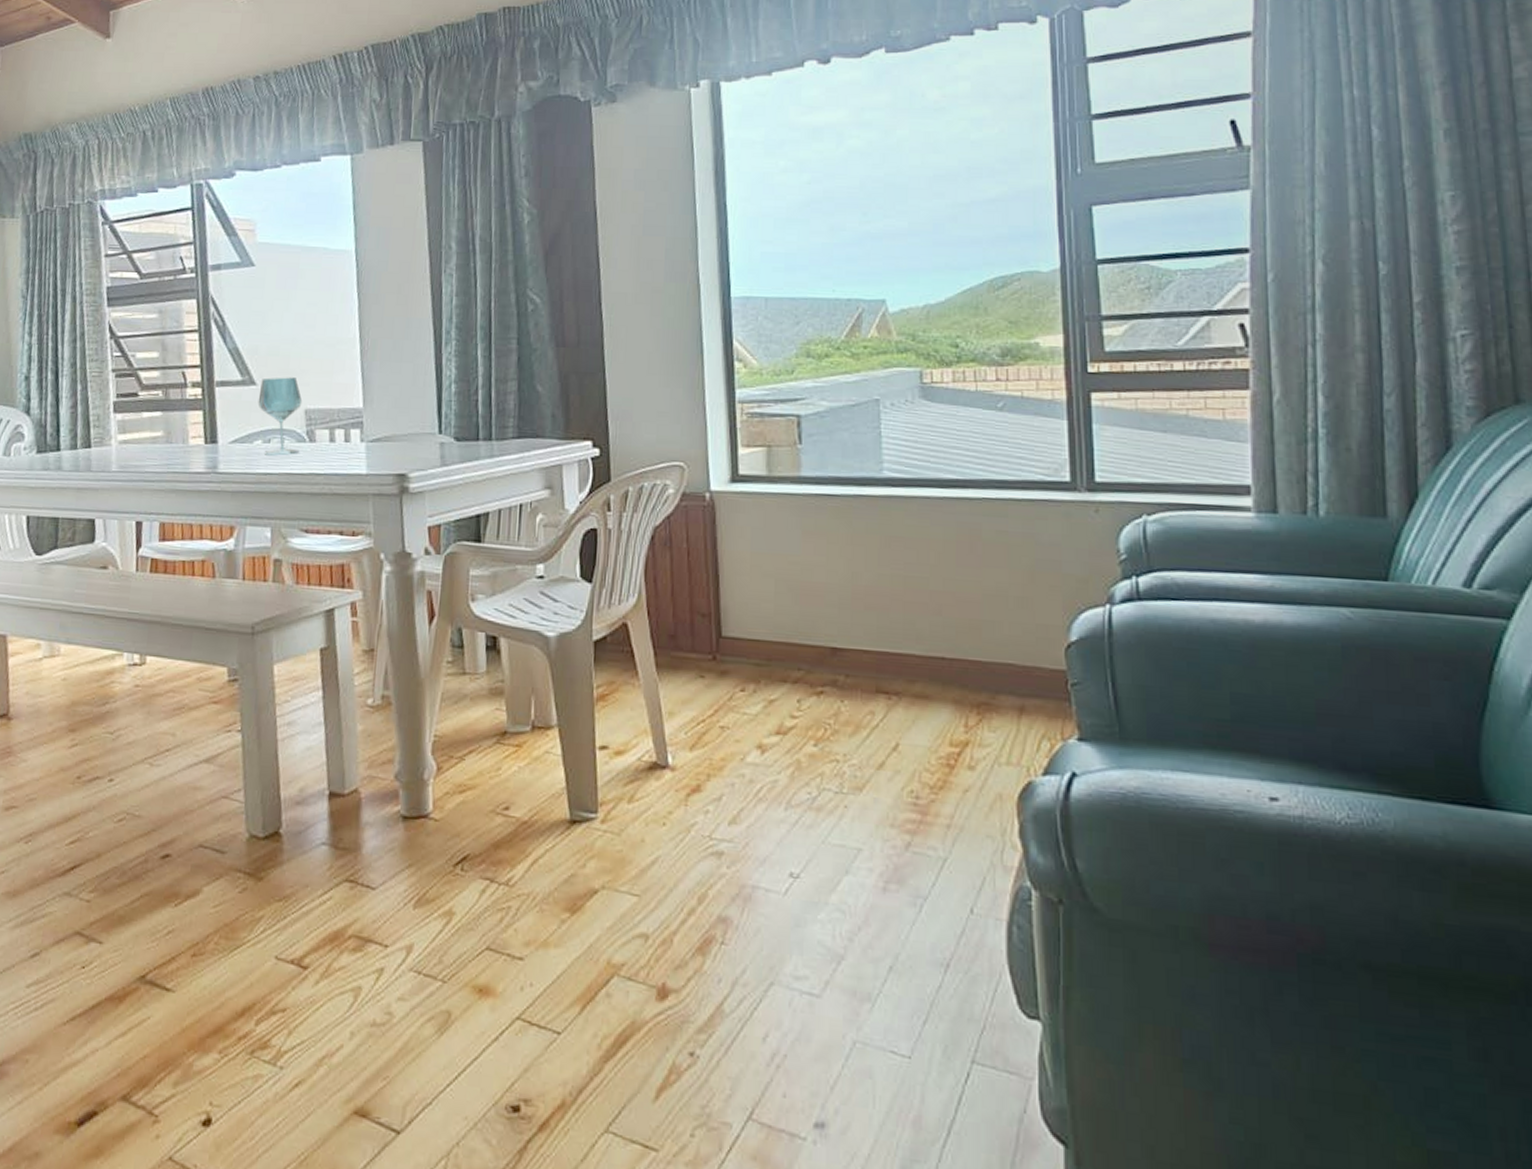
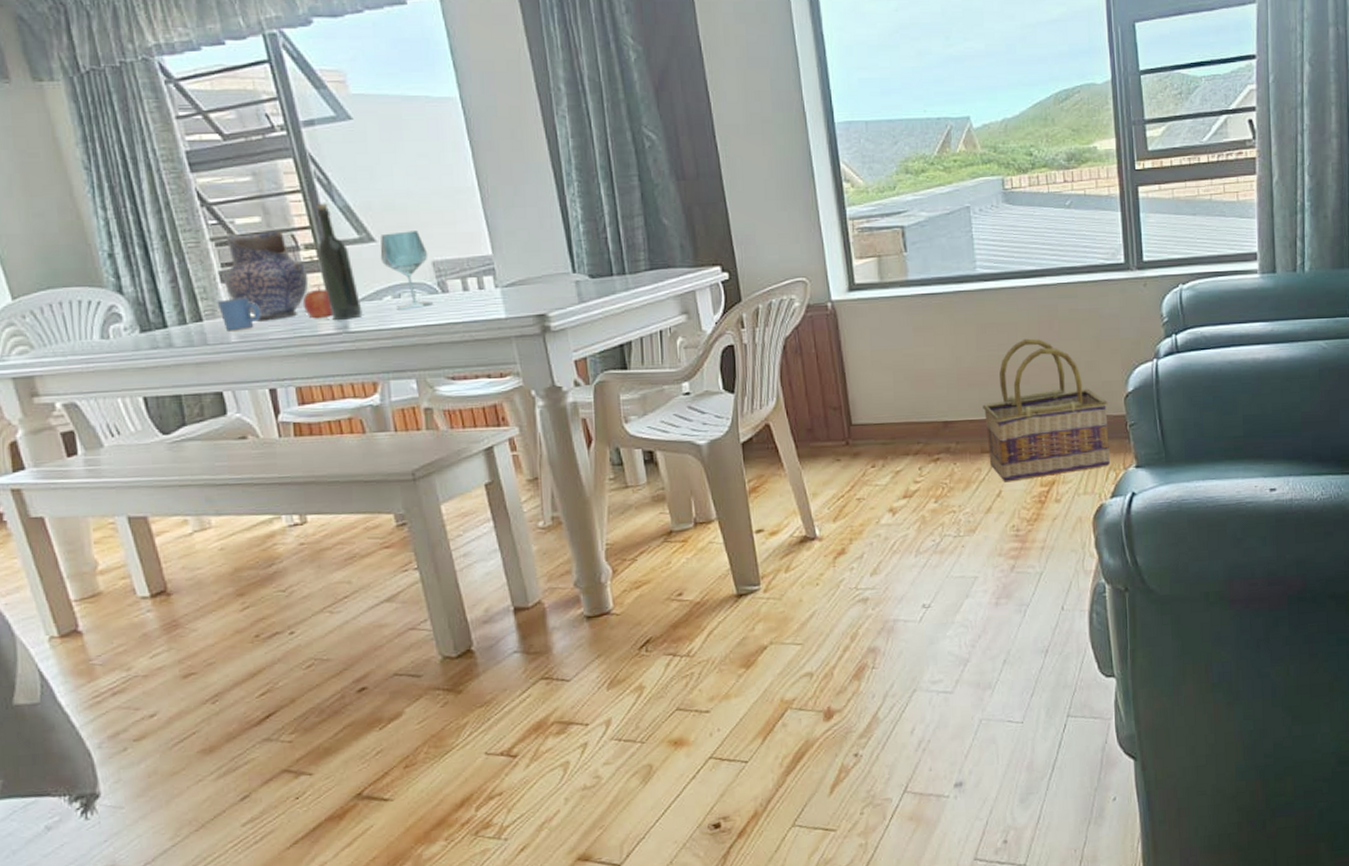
mug: none [106,428,143,462] -> present [217,297,261,333]
pottery: none [115,367,190,455] -> present [223,230,309,323]
fruit: none [180,424,206,457] -> present [302,286,334,319]
wine bottle: none [201,344,233,461] -> present [316,203,363,321]
basket: none [881,560,1043,735] -> present [983,338,1110,483]

